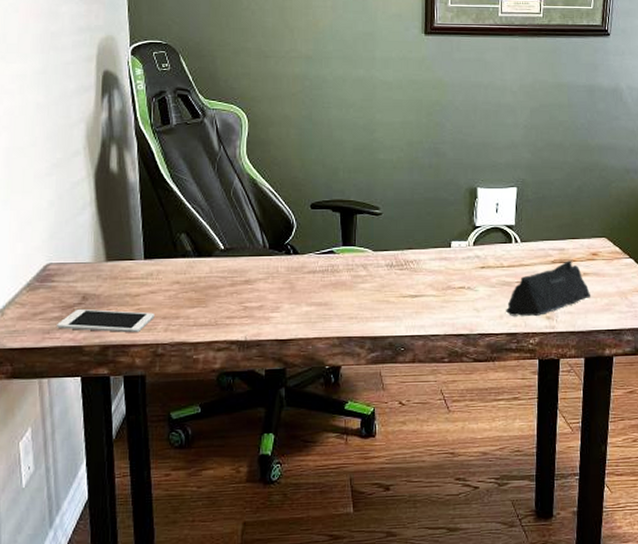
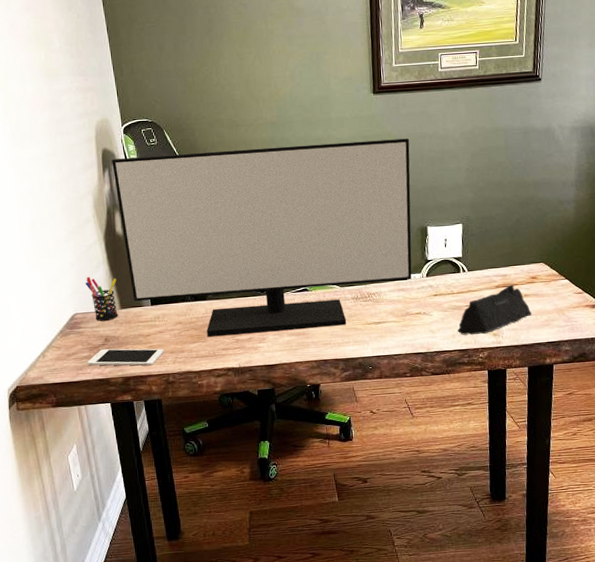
pen holder: none [65,220,105,275] -> present [85,276,118,321]
monitor: none [113,83,462,302] -> present [112,138,412,337]

